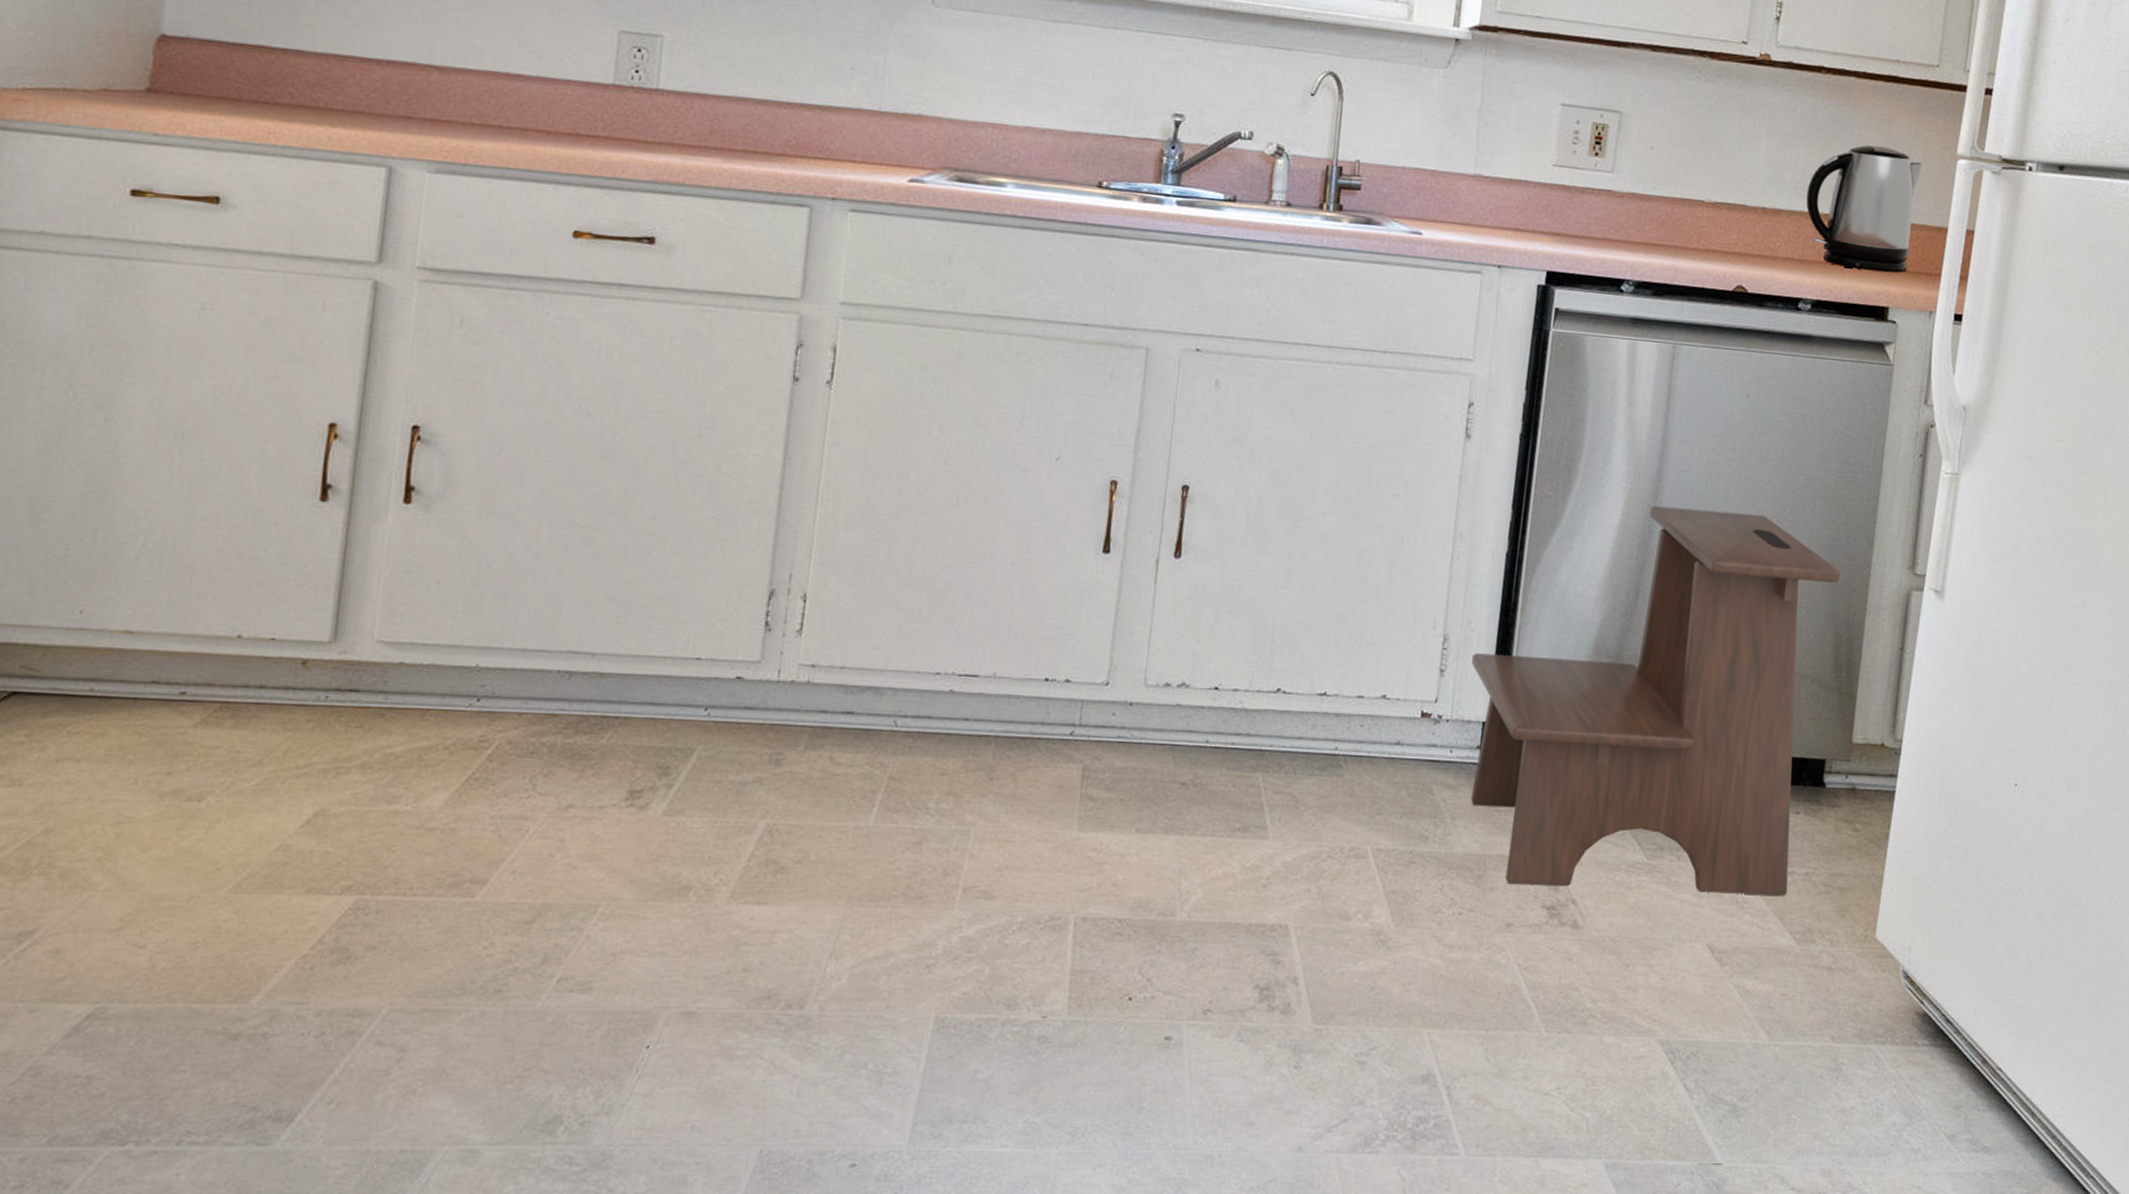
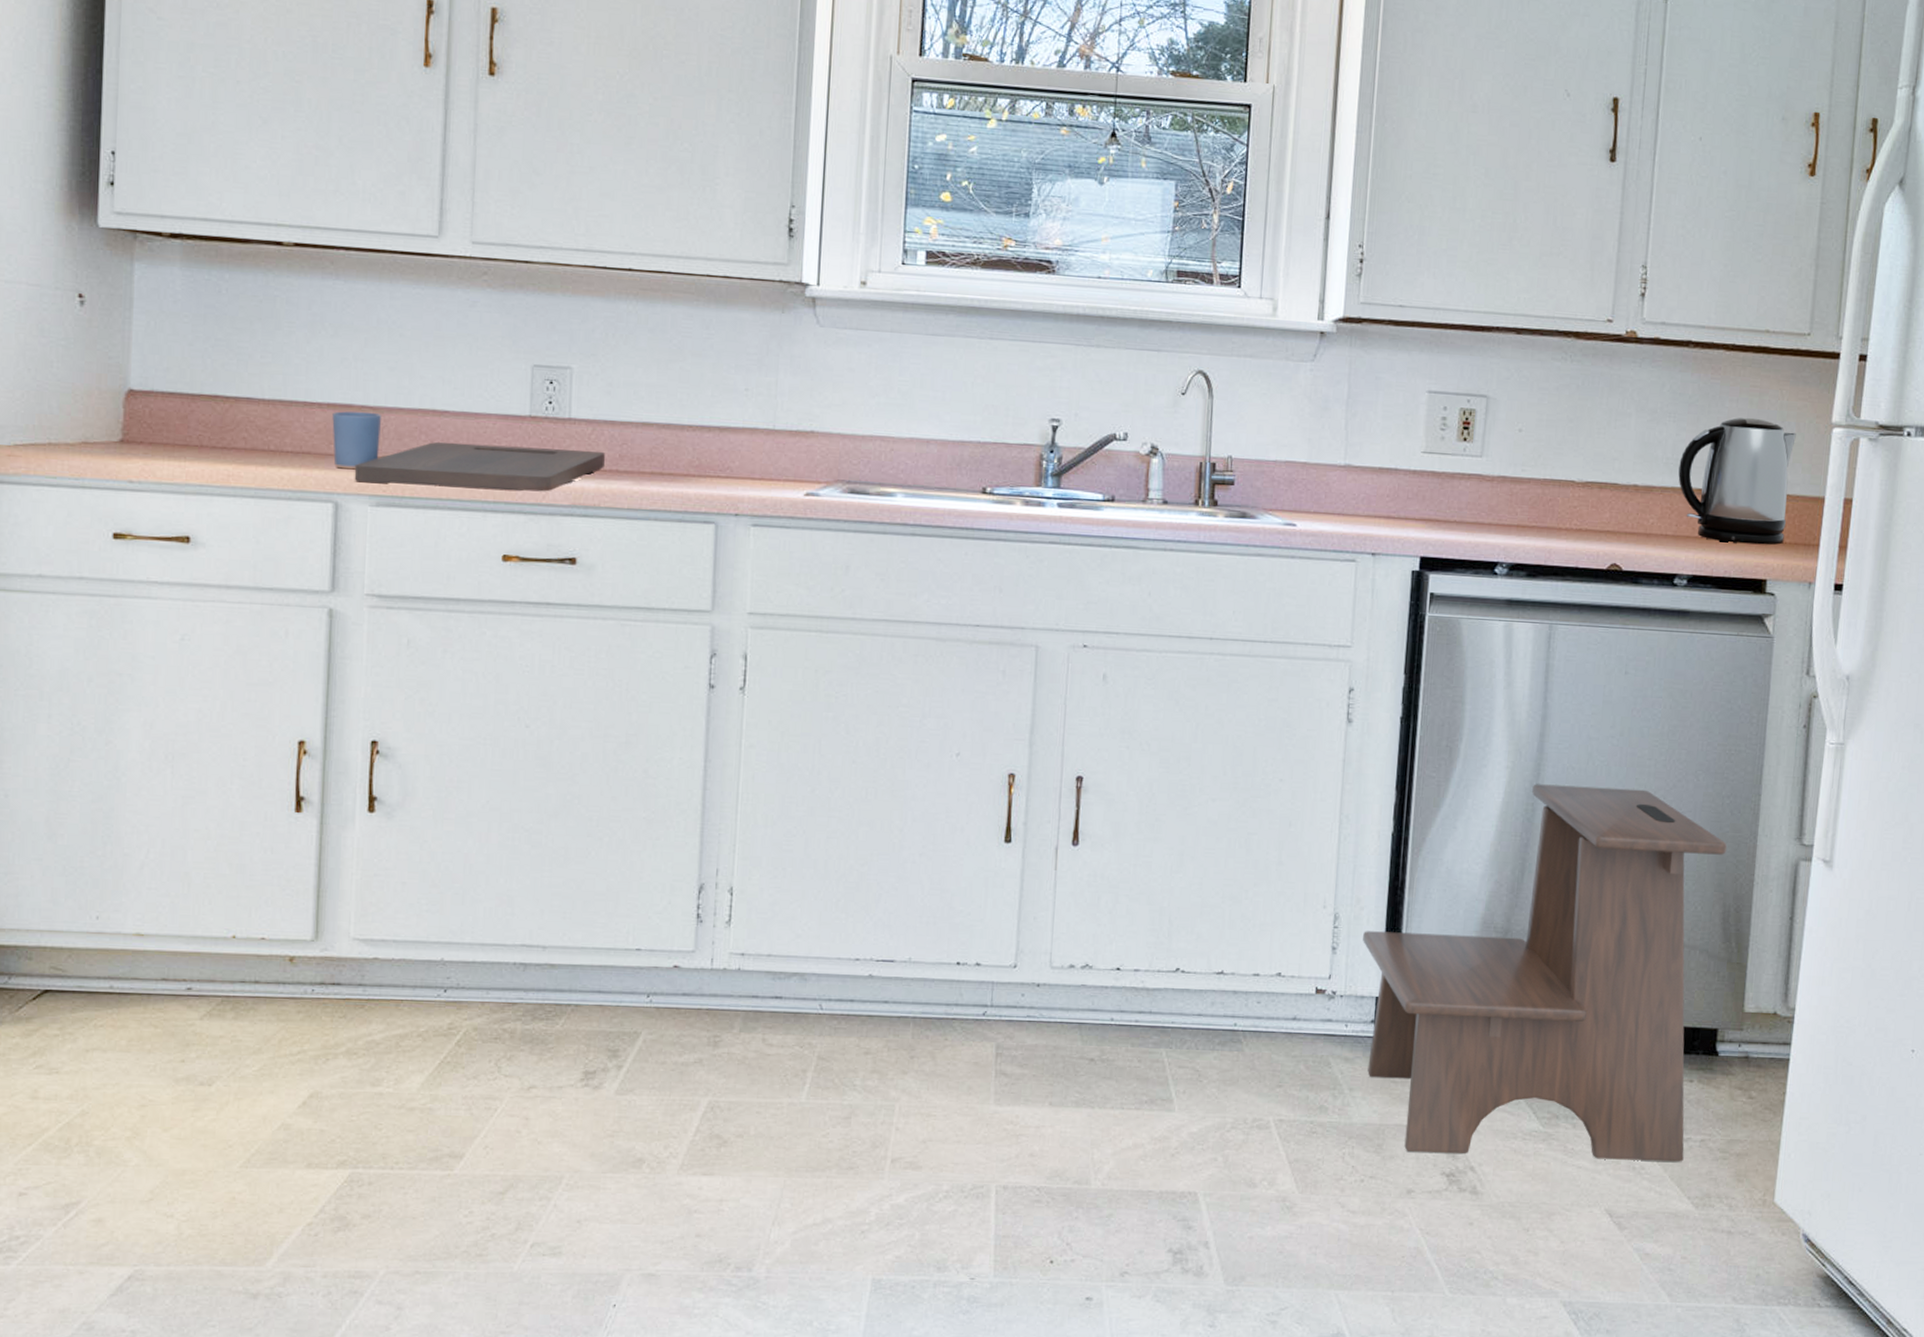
mug: none [390,69,447,133] -> present [332,411,381,470]
cutting board: none [412,107,694,166] -> present [354,442,605,492]

